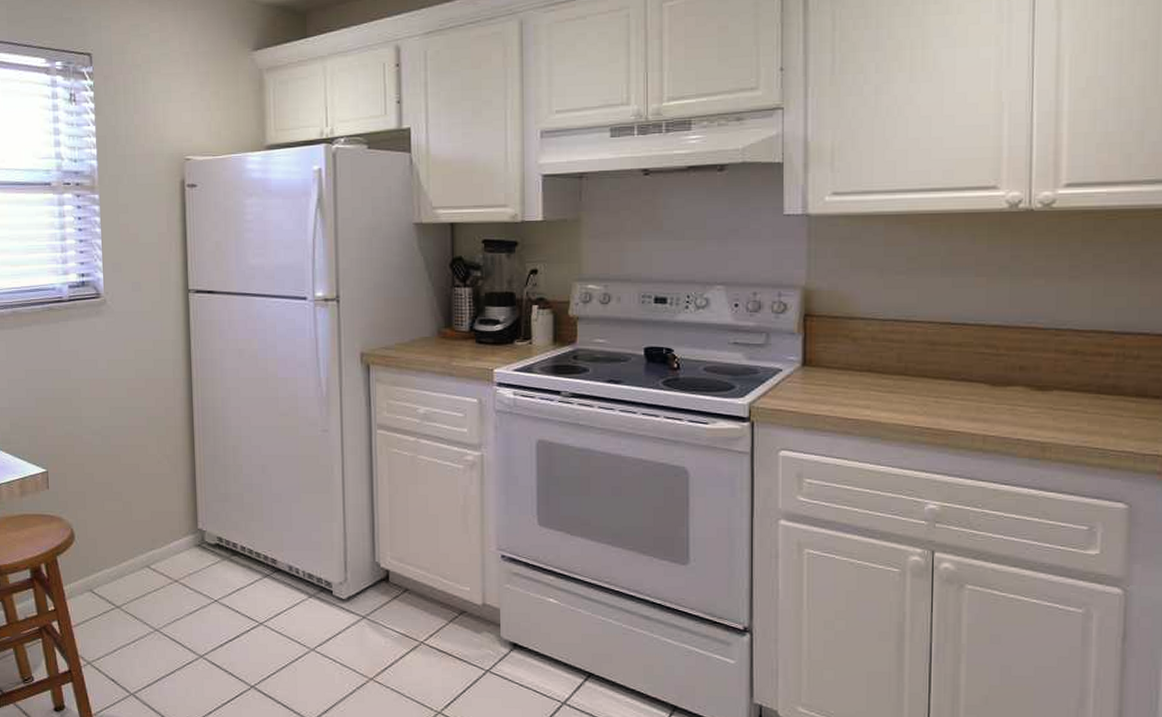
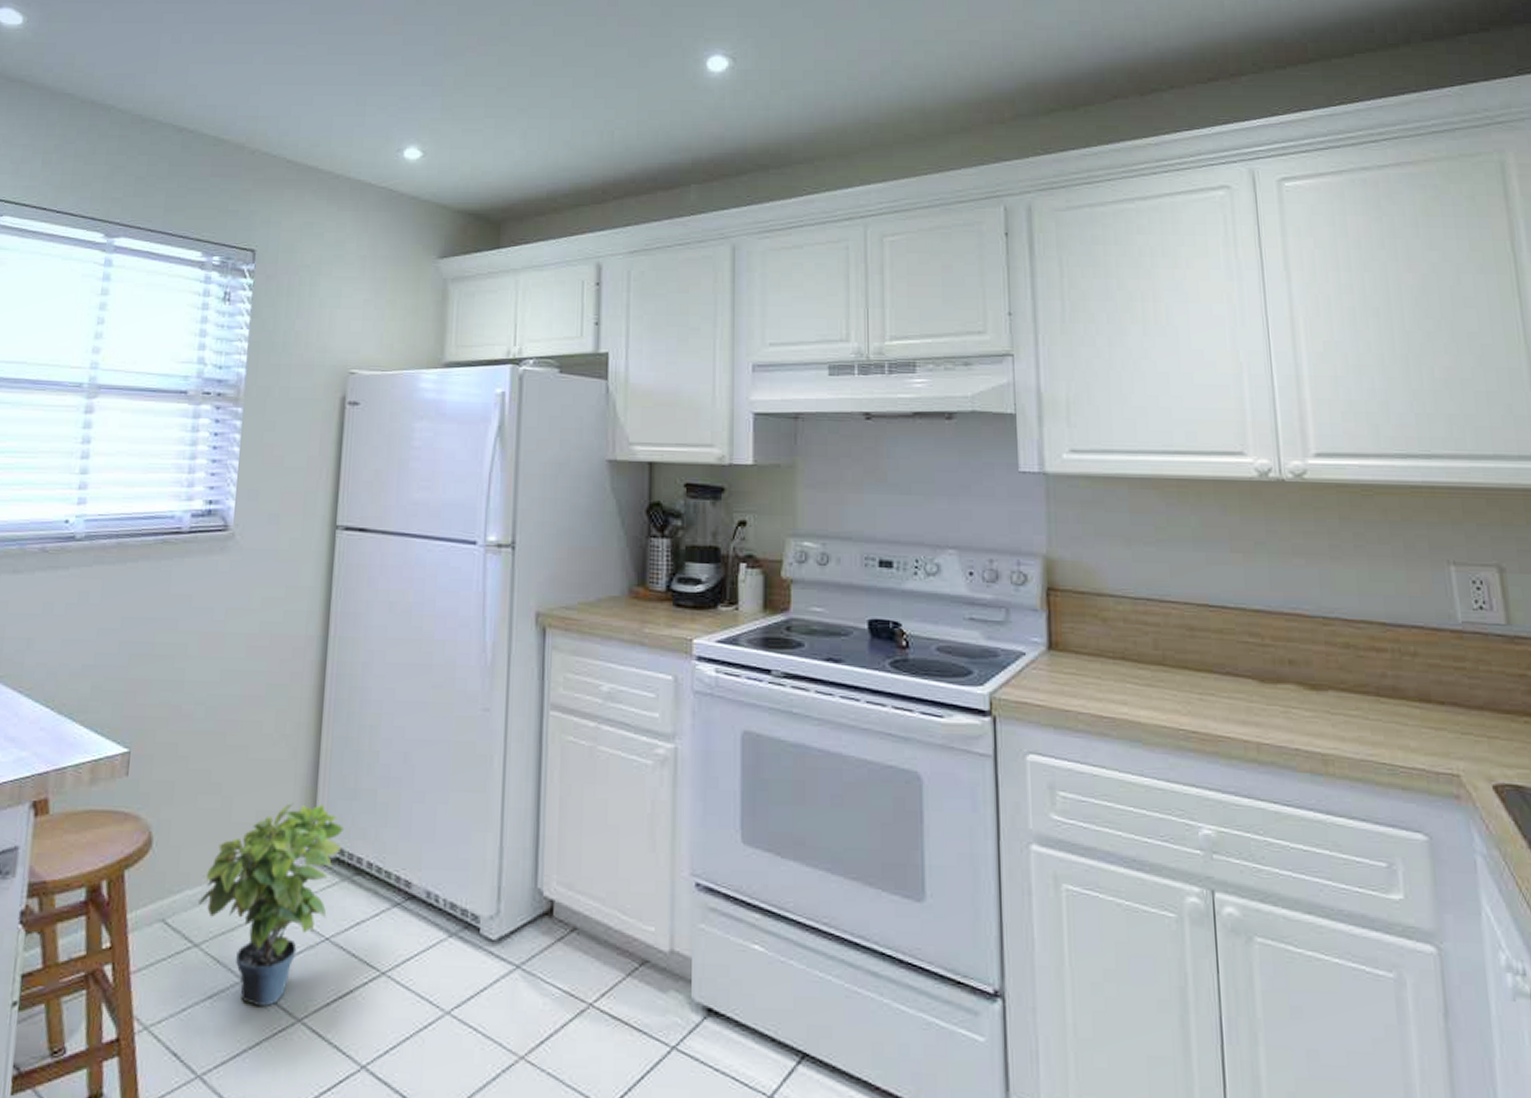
potted plant: none [115,505,221,648] -> present [198,803,345,1007]

